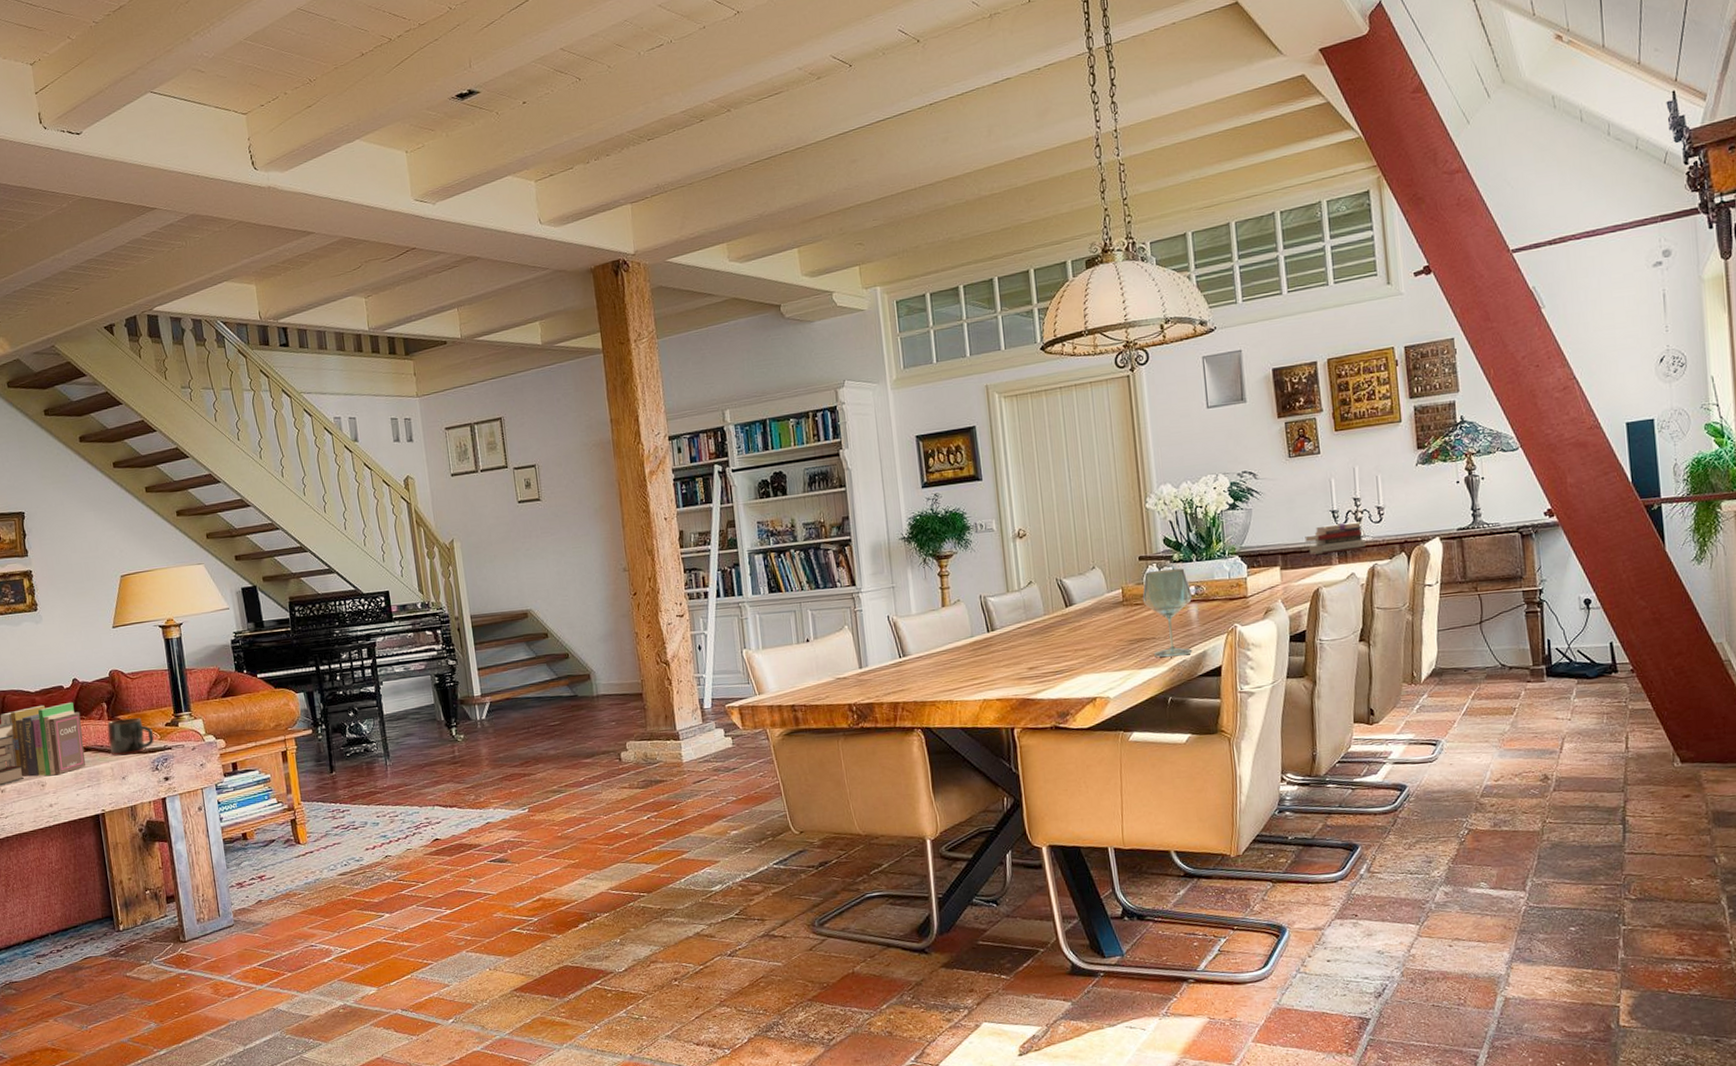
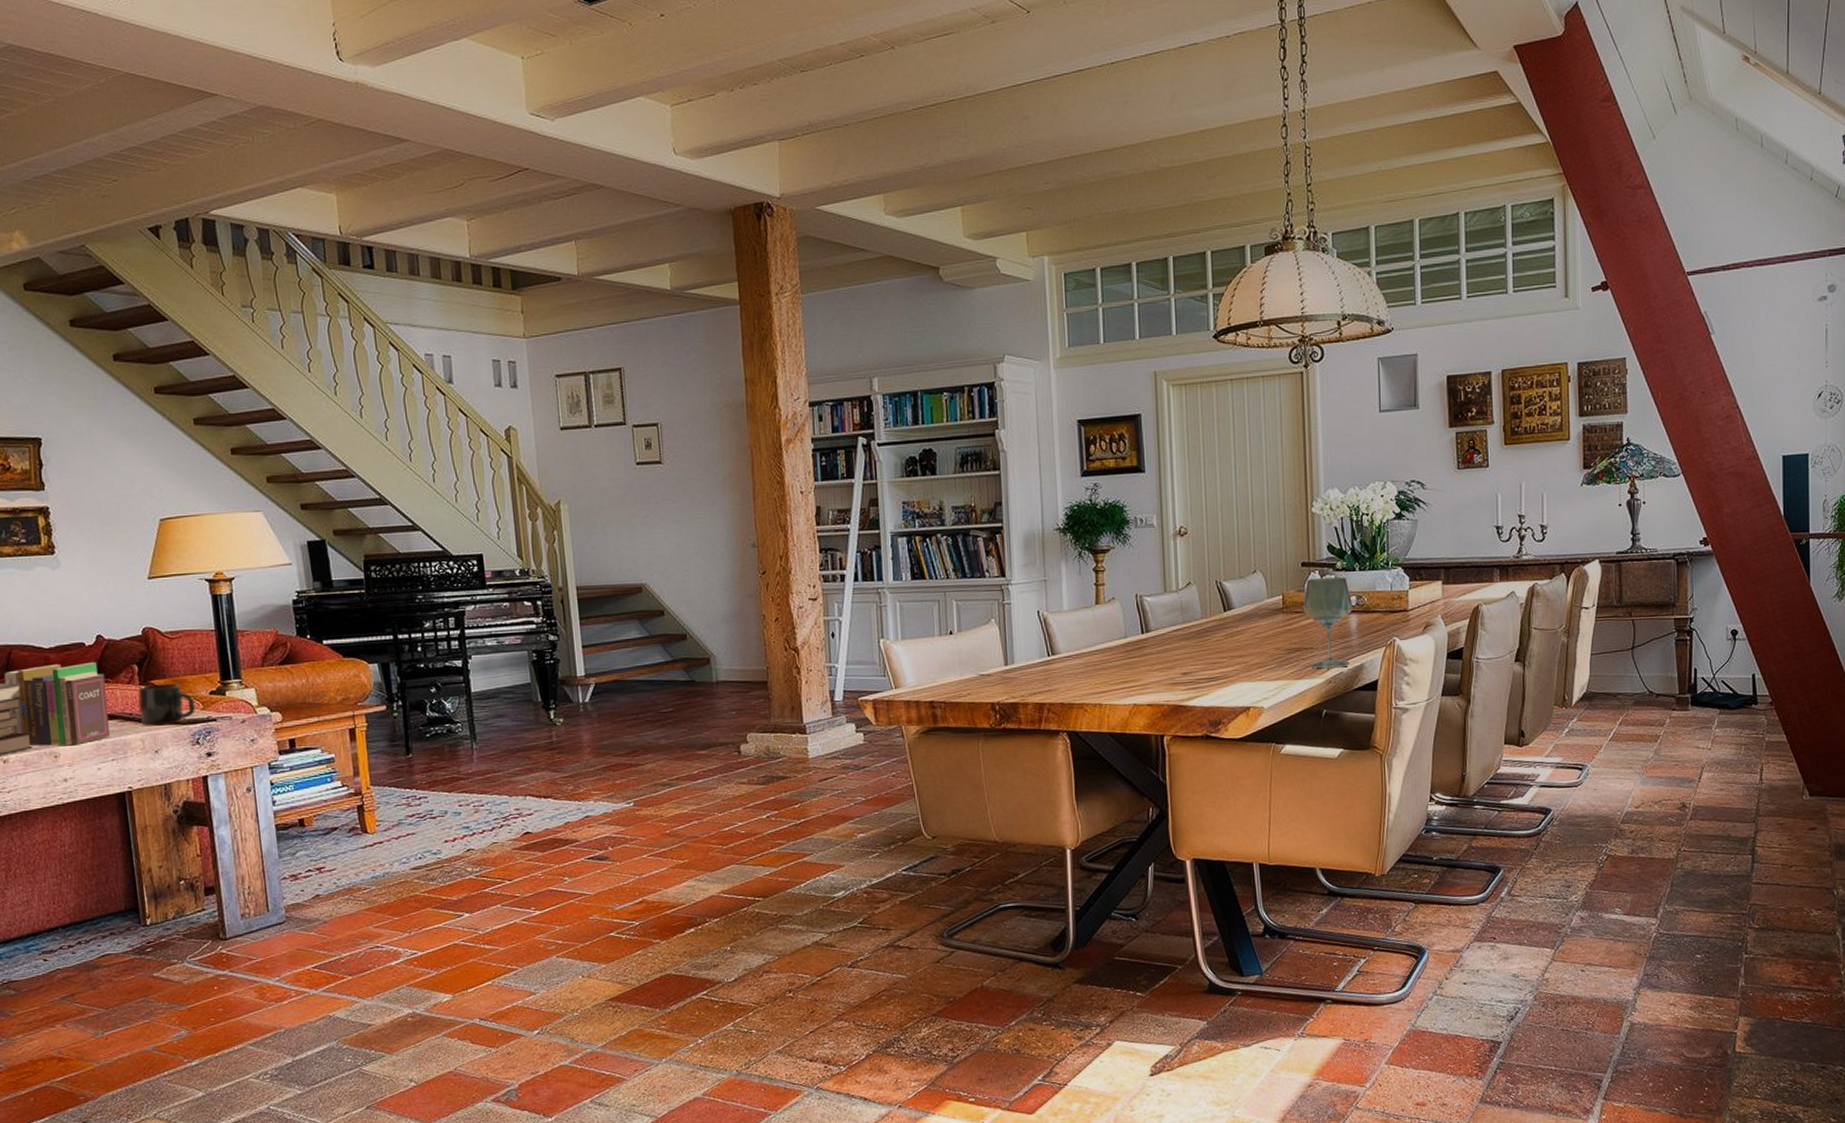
books: present [1305,522,1365,555] -> none [1468,539,1527,571]

